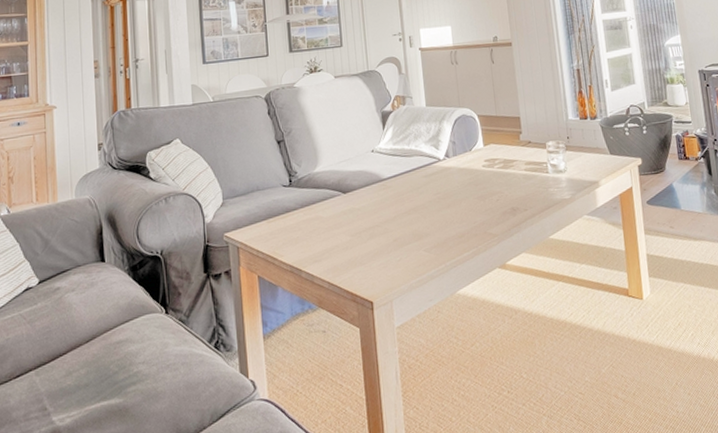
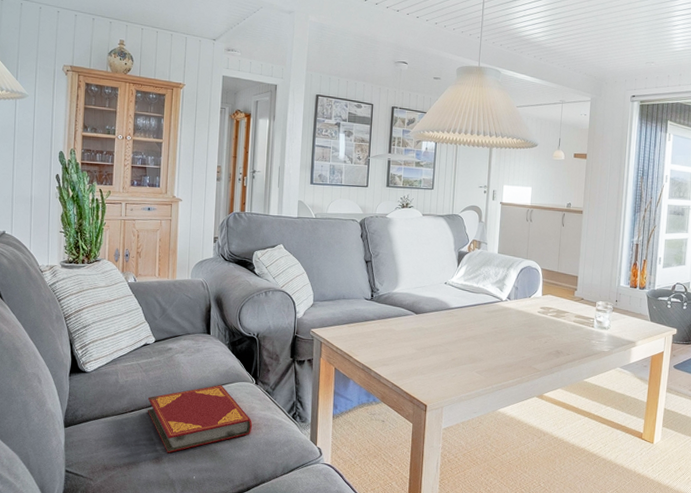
hardback book: none [35,323,168,423] -> present [147,385,253,453]

